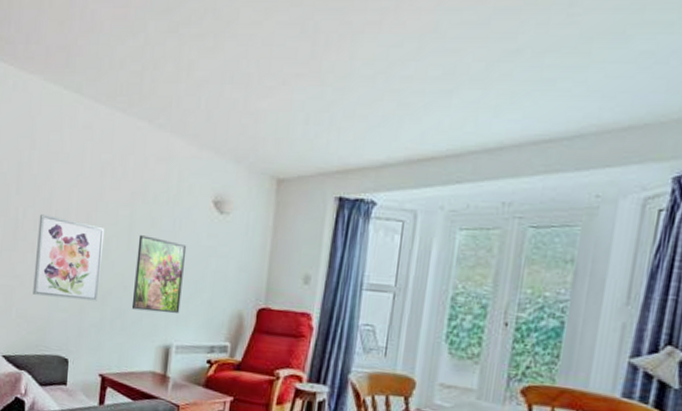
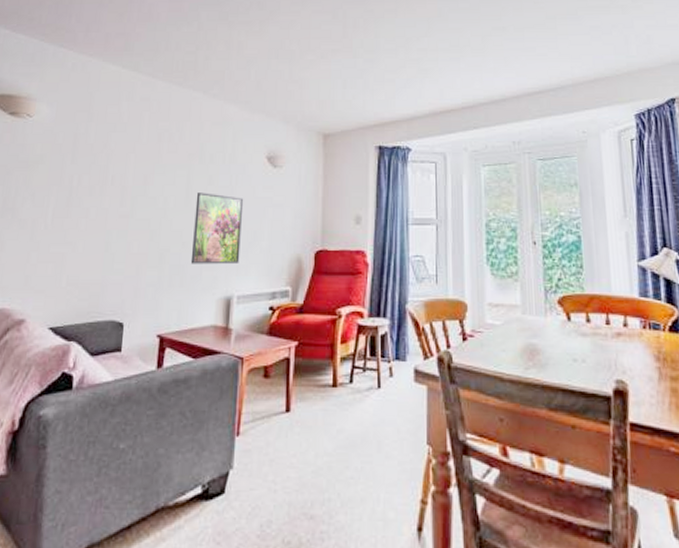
wall art: present [33,214,105,301] -> none [86,180,163,260]

